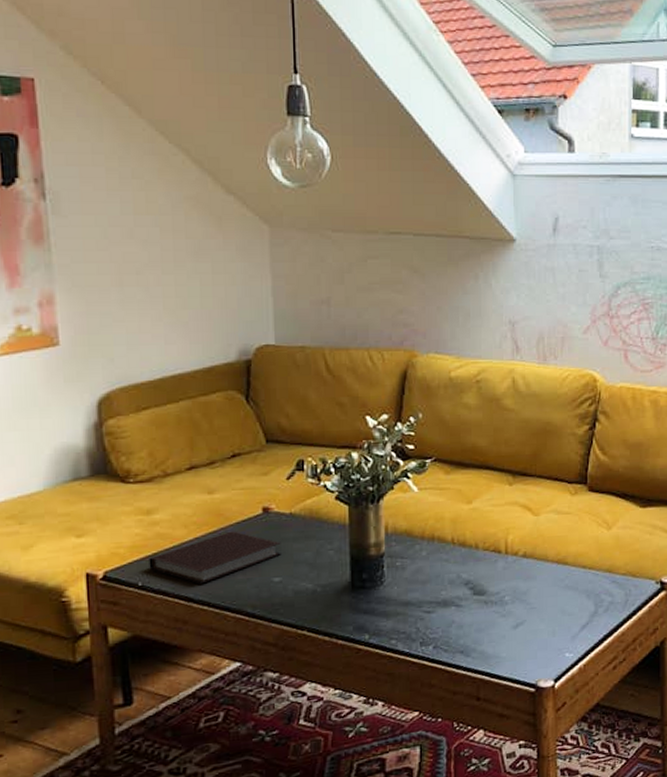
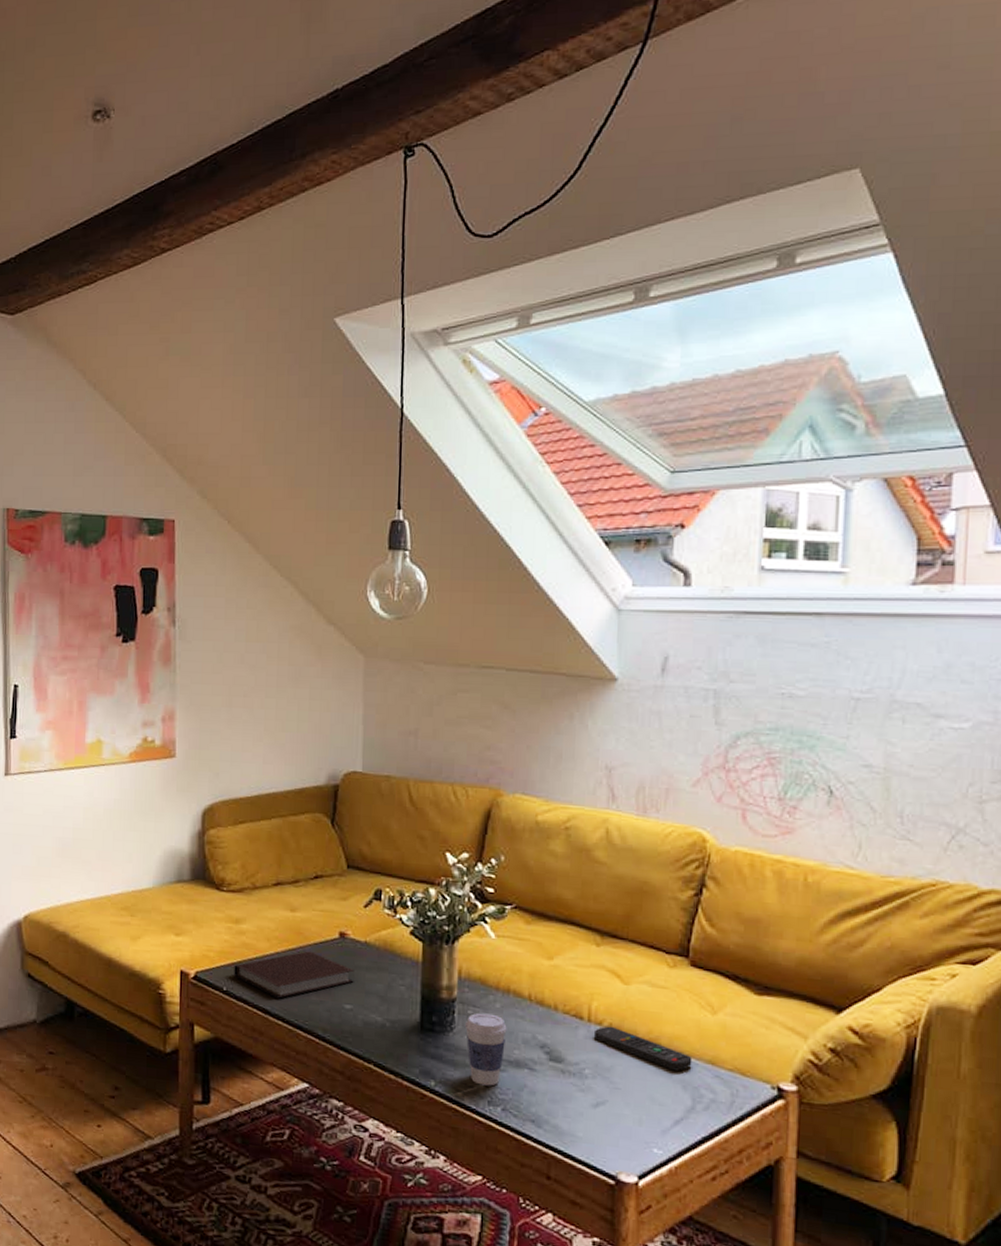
coffee cup: none [394,562,434,630] -> present [464,1013,507,1086]
remote control: none [510,554,594,584] -> present [593,1026,693,1071]

